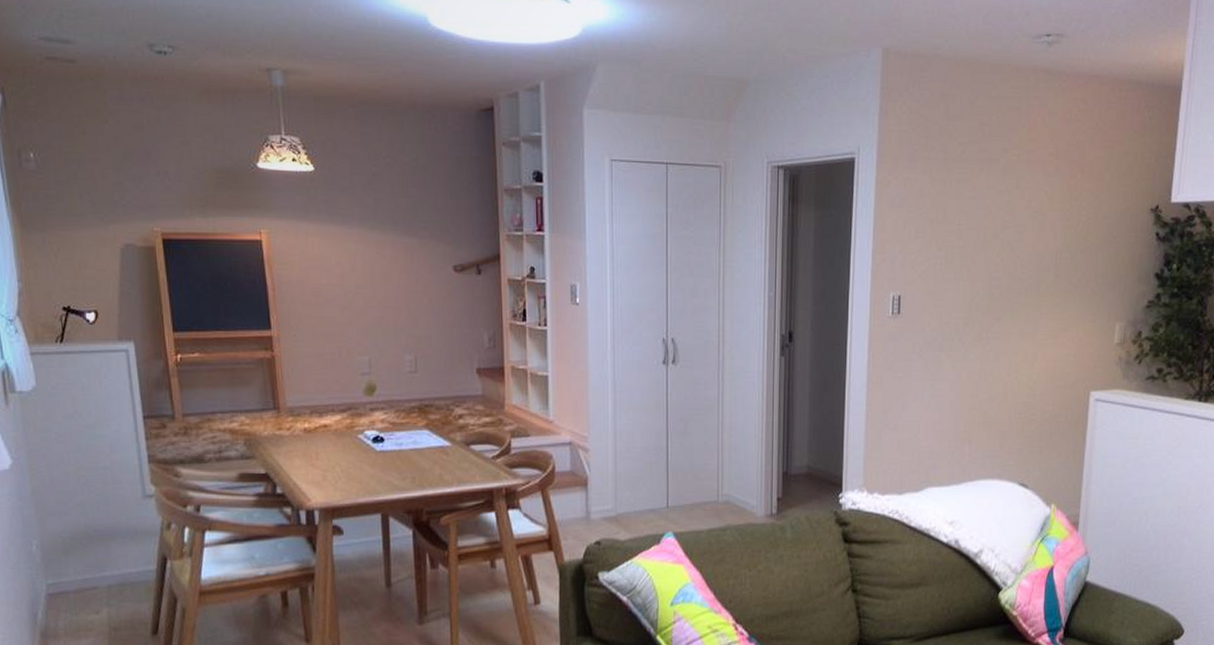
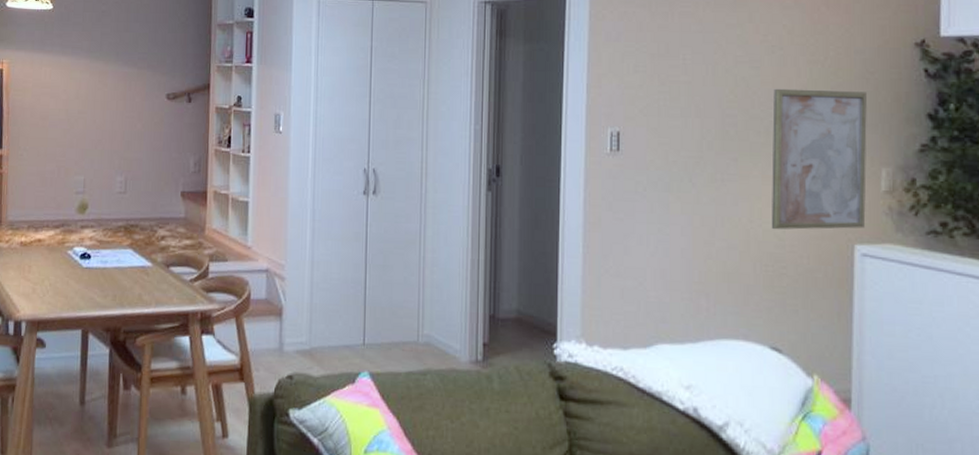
wall art: none [1026,252,1109,382] -> present [772,88,867,230]

